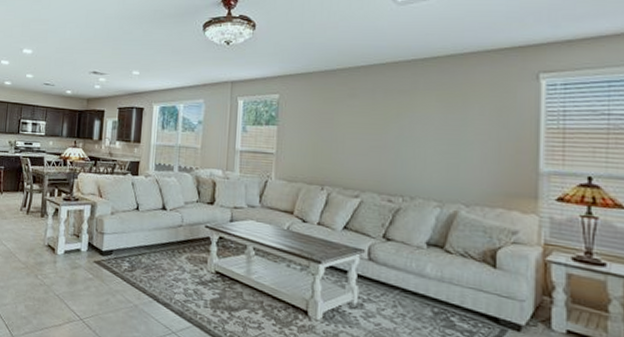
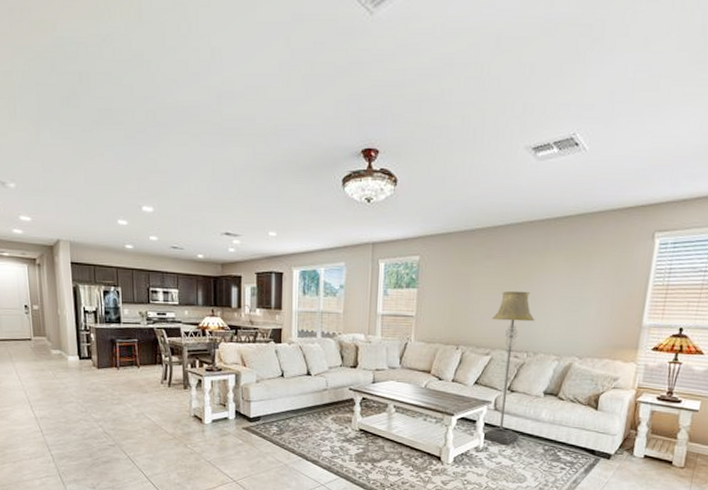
floor lamp: none [357,130,409,303] -> present [483,290,535,445]

